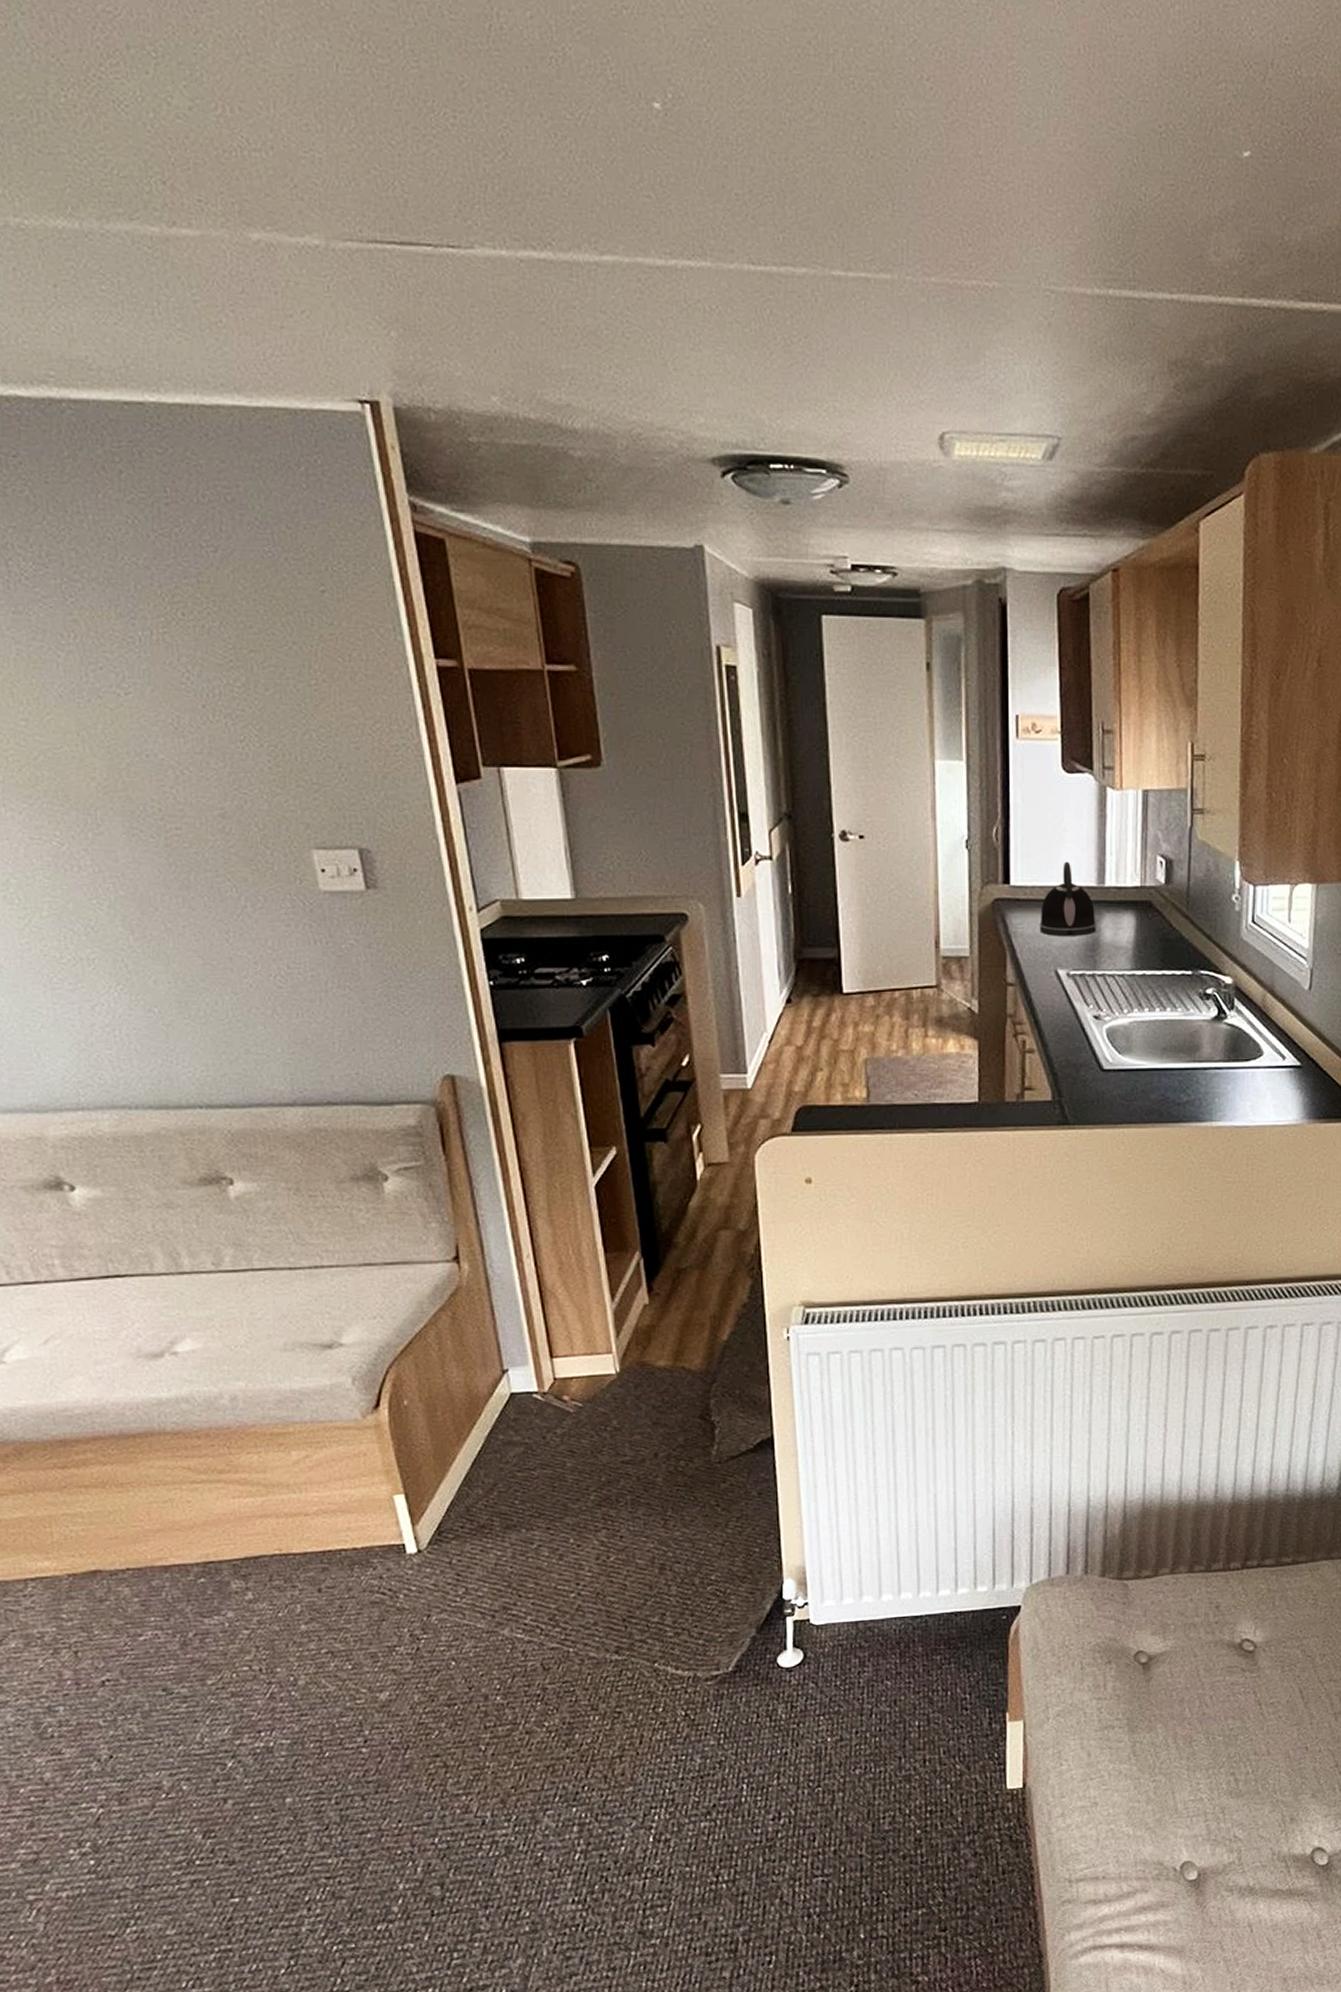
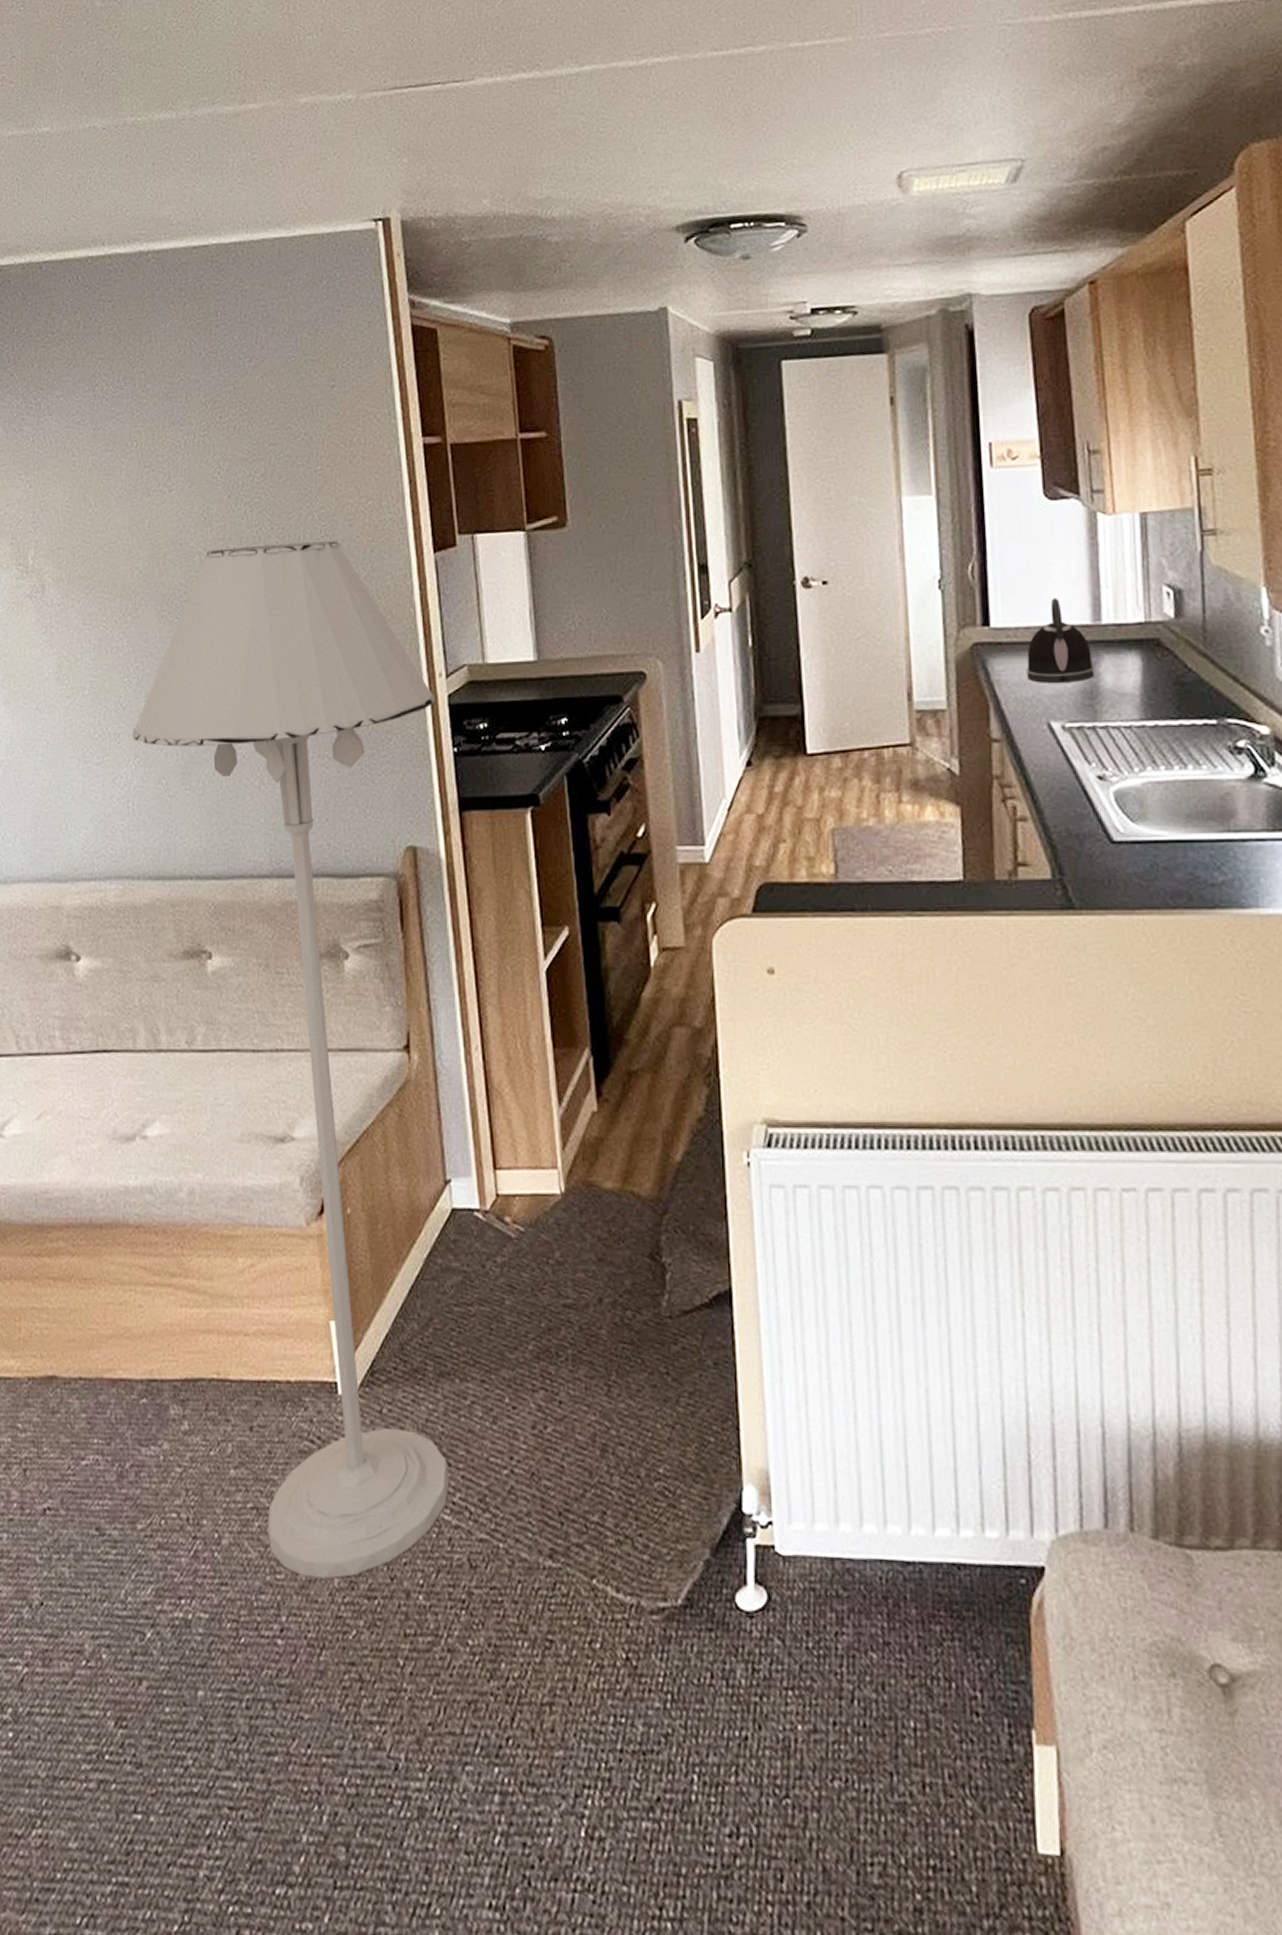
floor lamp: none [109,763,521,1699] -> present [131,541,450,1579]

